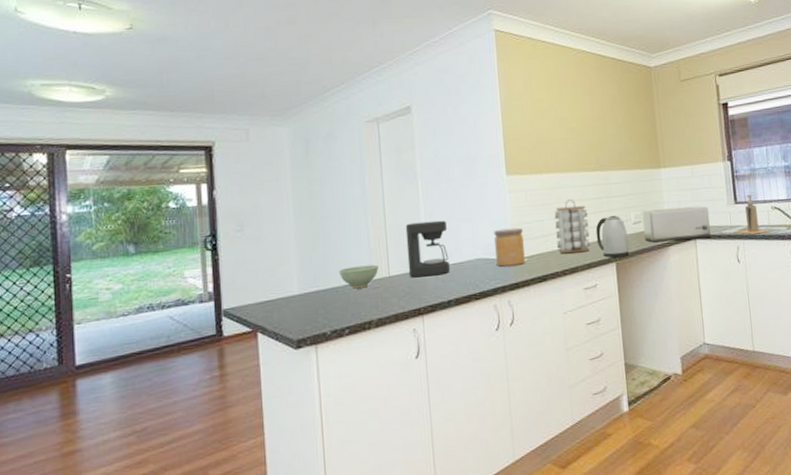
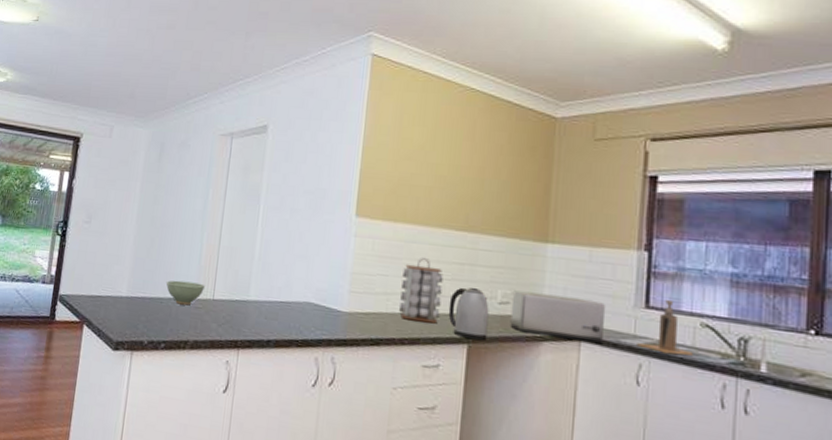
coffee maker: present [405,220,450,278] -> none [232,248,282,311]
jar: present [494,227,525,267] -> none [326,274,363,320]

